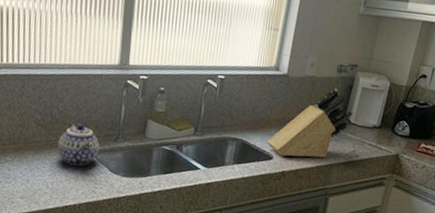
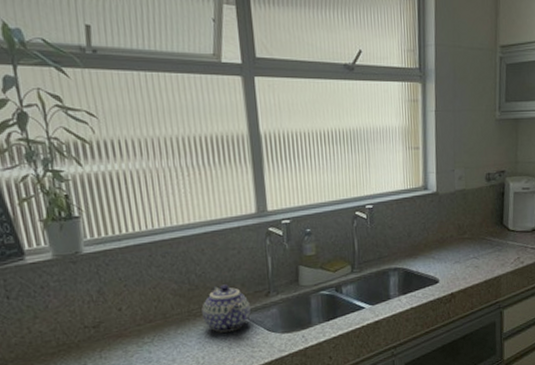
knife block: present [267,88,354,158] -> none [429,197,511,277]

